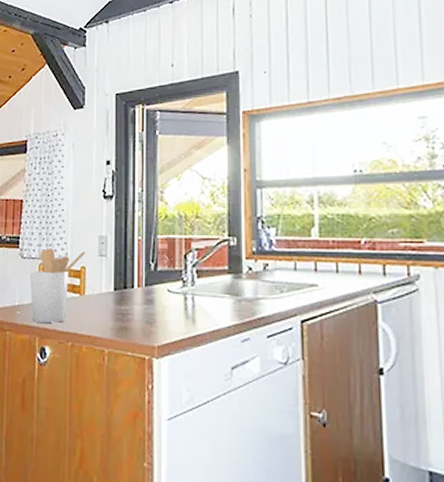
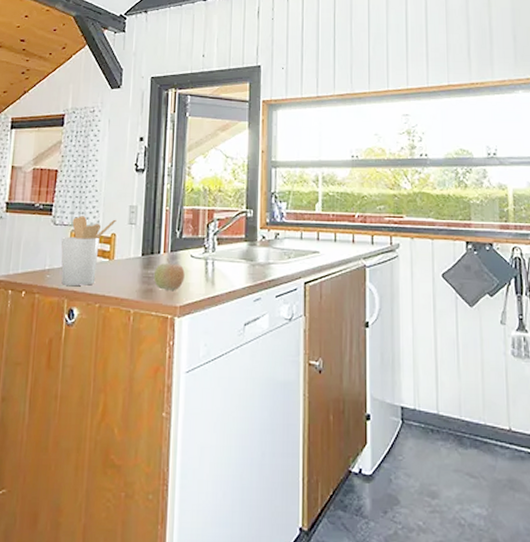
fruit: none [127,293,162,330] -> present [153,258,185,292]

